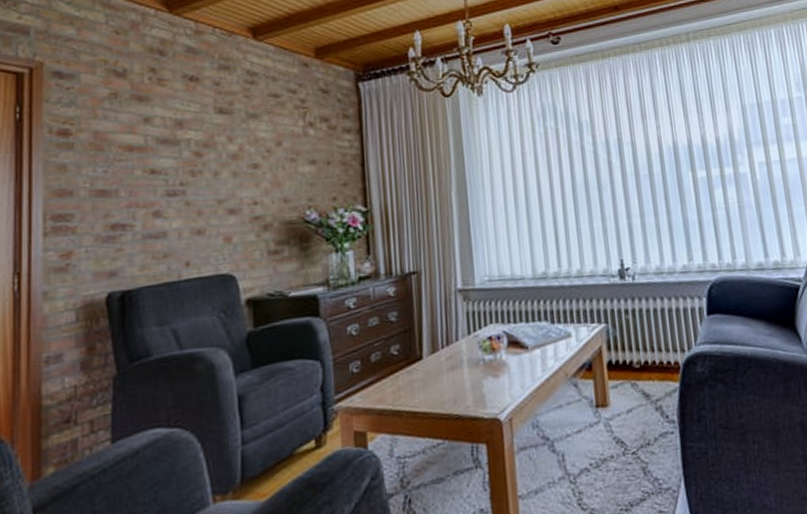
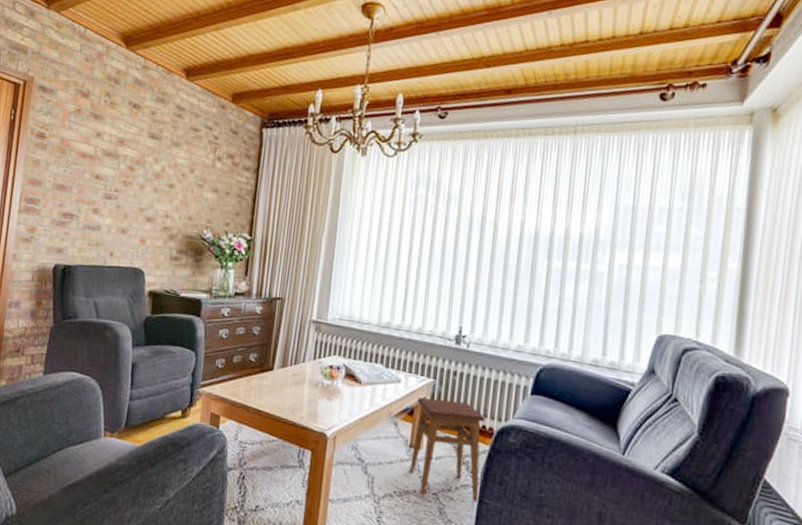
stool: none [592,340,681,461] -> present [409,398,485,503]

